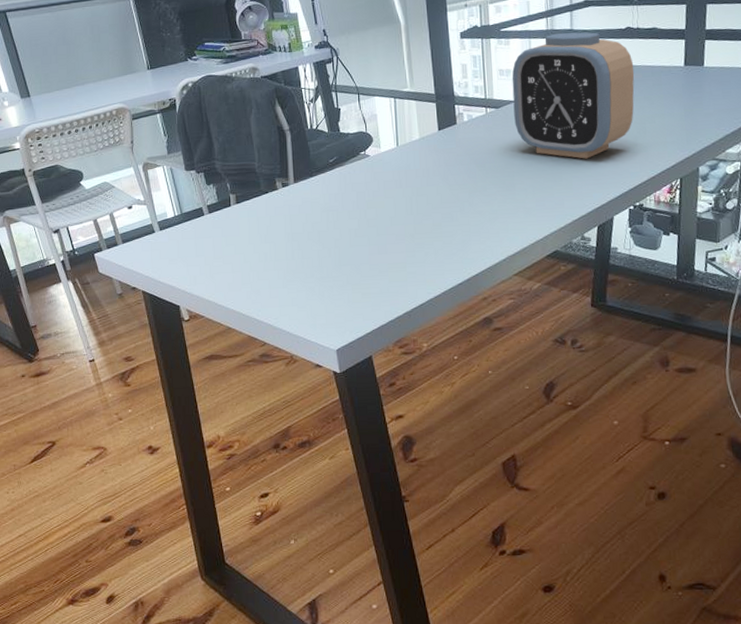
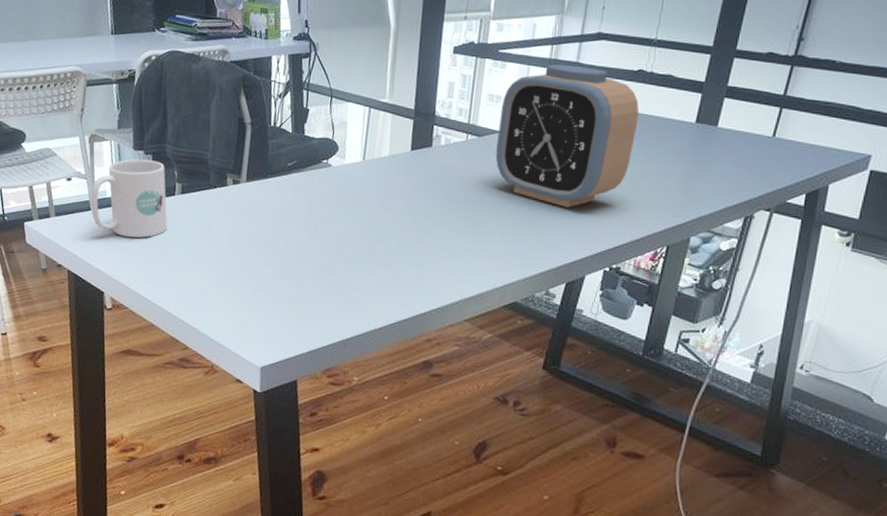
mug: none [152,177,228,252] -> present [90,159,168,238]

